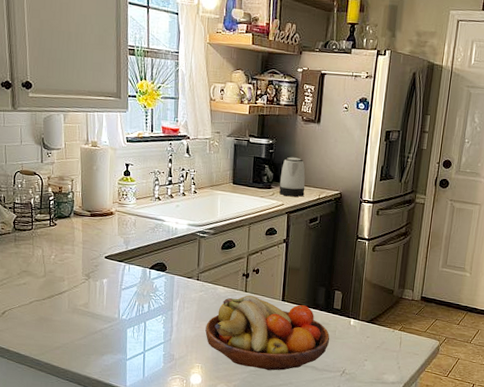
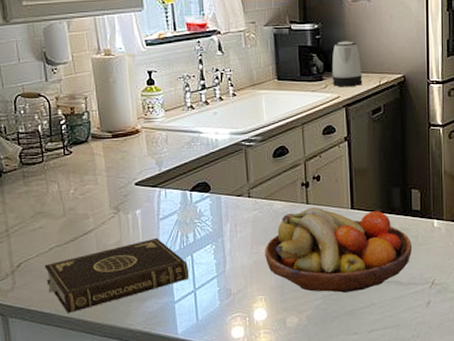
book: none [24,304,142,357] -> present [44,237,190,313]

